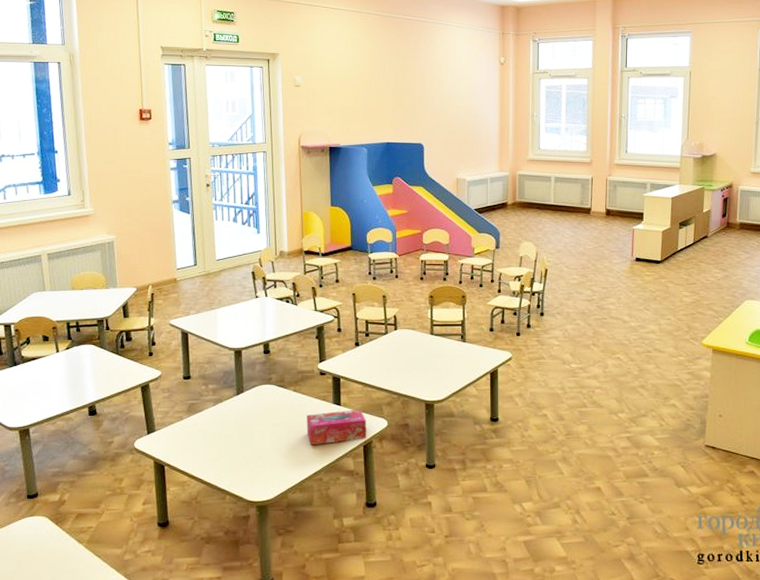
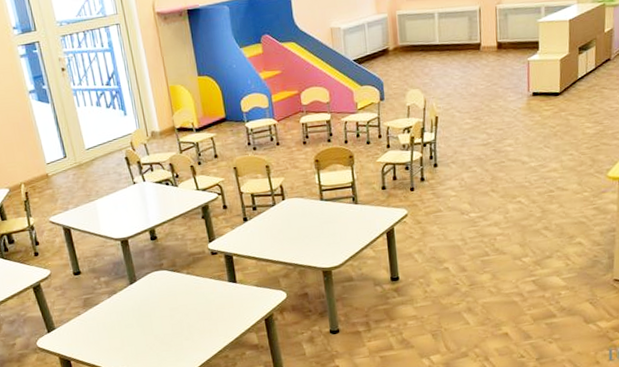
tissue box: present [306,409,367,446] -> none [204,284,267,325]

